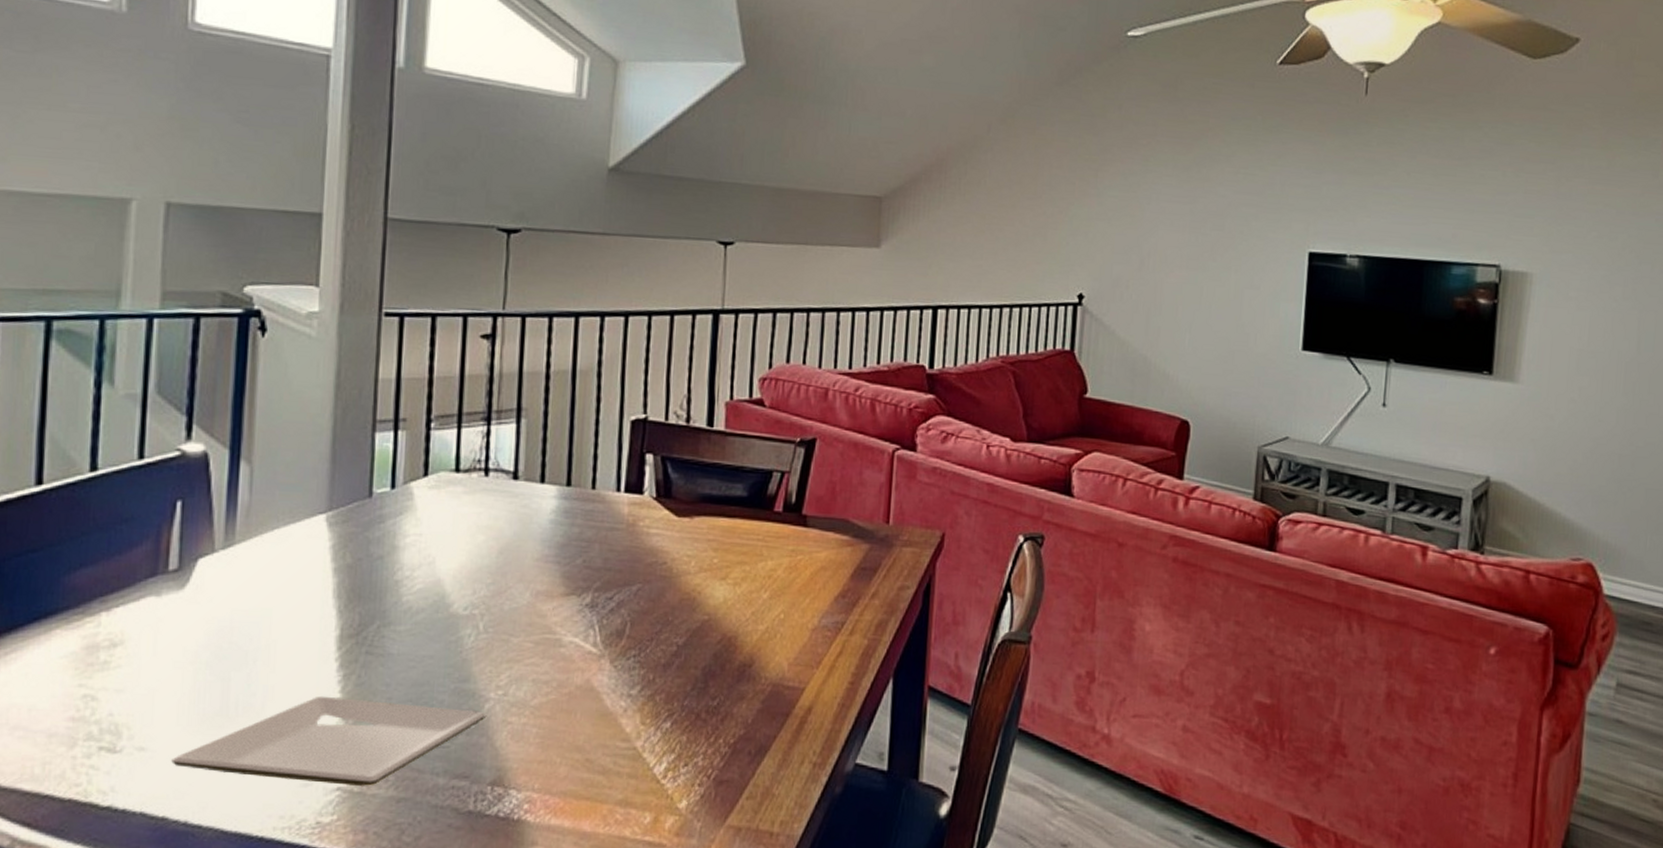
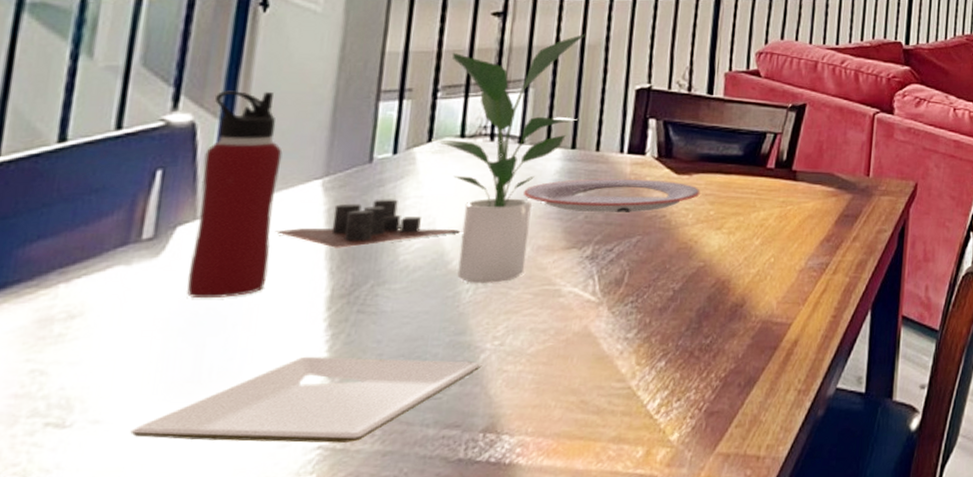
water bottle: none [210,419,288,633] -> present [186,90,283,299]
candle: none [287,536,459,586] -> present [276,199,459,248]
potted plant: none [427,358,577,629] -> present [431,34,586,283]
plate: none [520,519,703,559] -> present [524,178,701,214]

